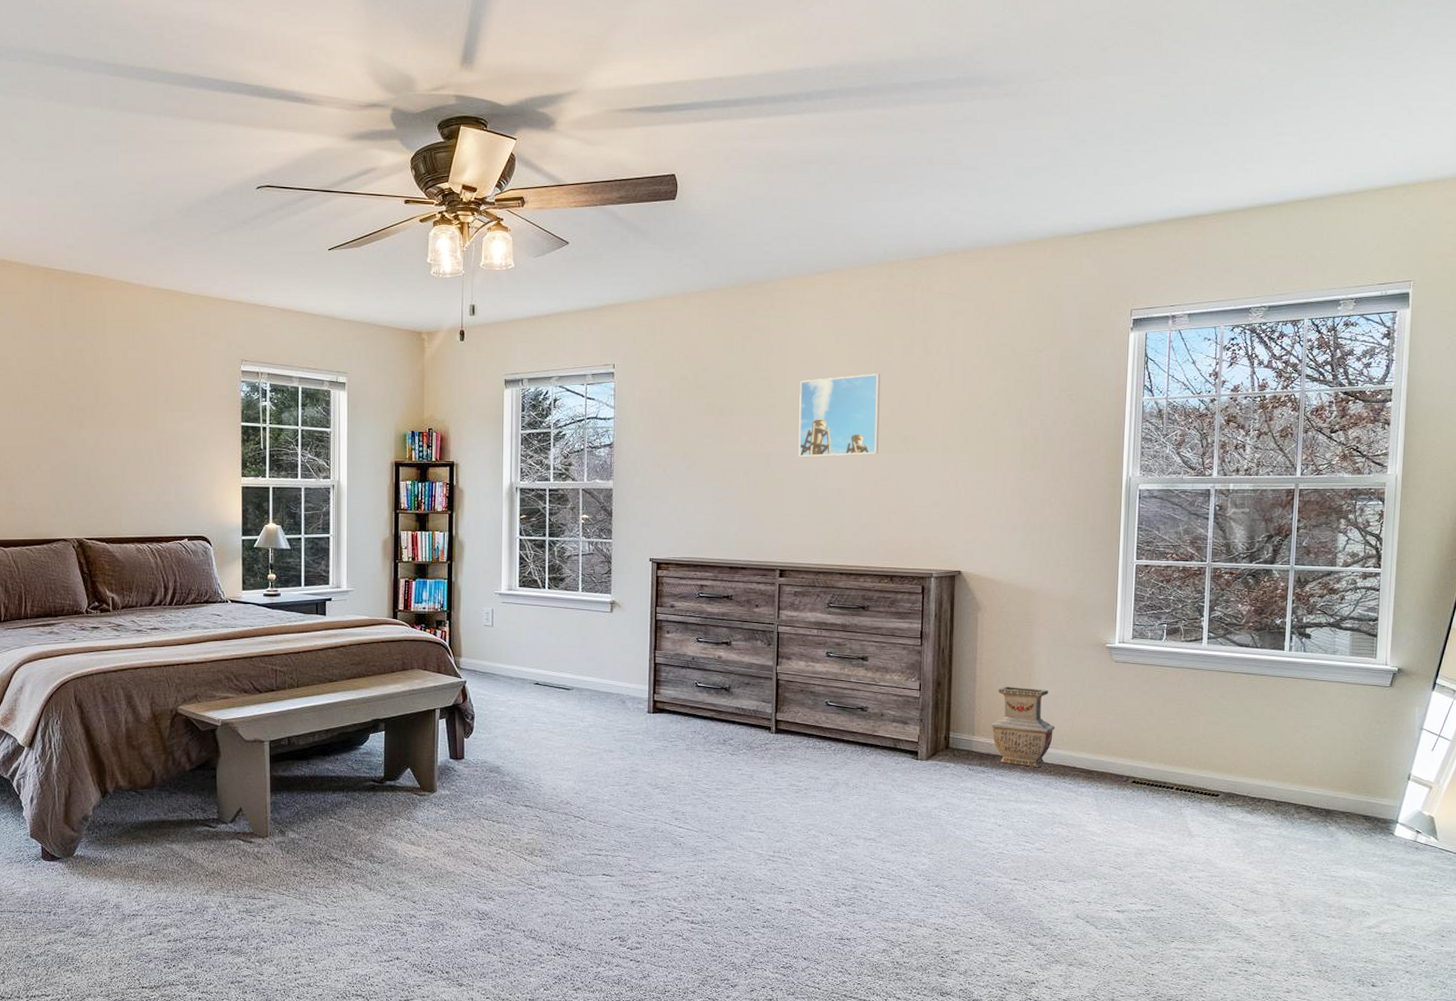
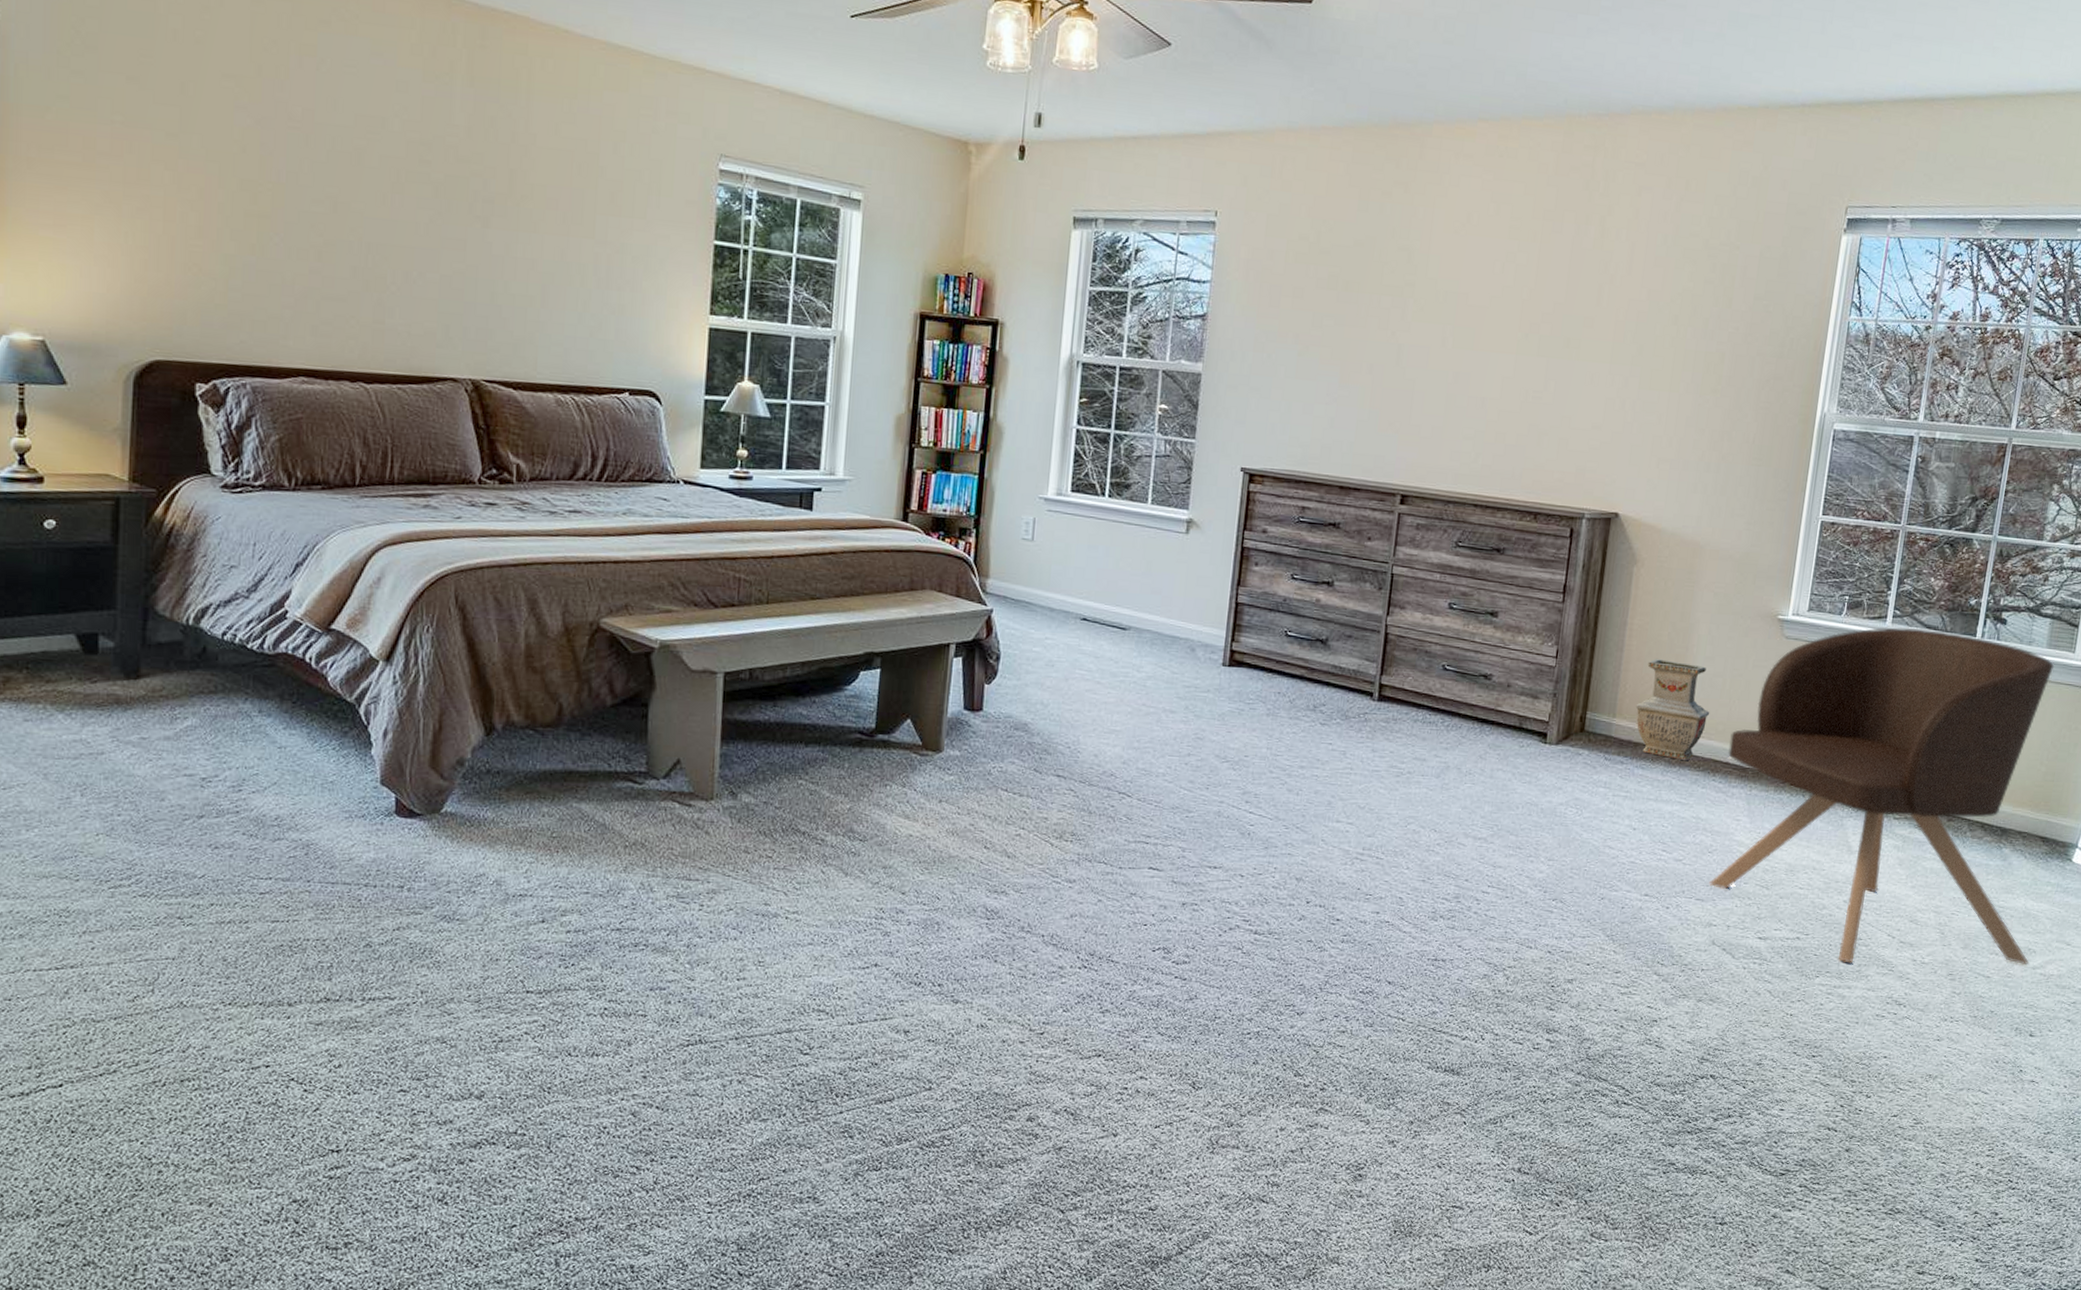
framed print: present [798,374,881,458] -> none [1436,255,1546,359]
armchair: none [1069,646,1365,930] -> present [1709,627,2055,965]

